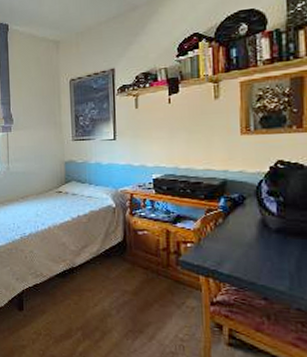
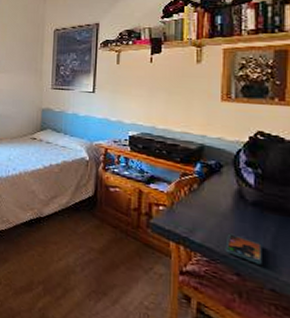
smartphone: none [252,261,288,288] -> present [225,233,263,265]

